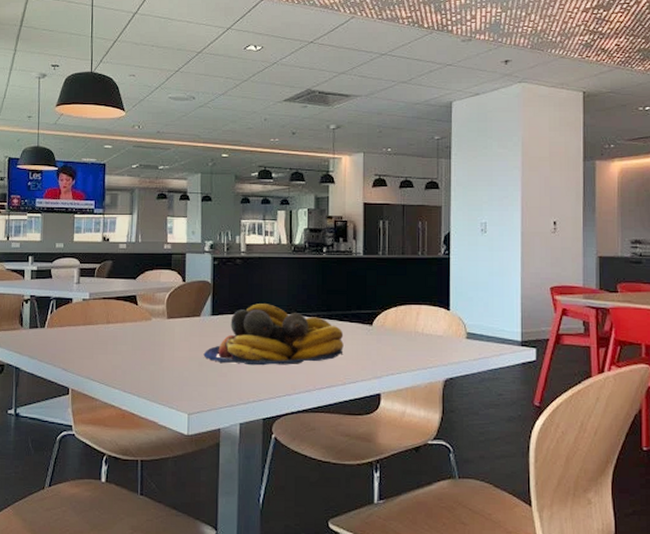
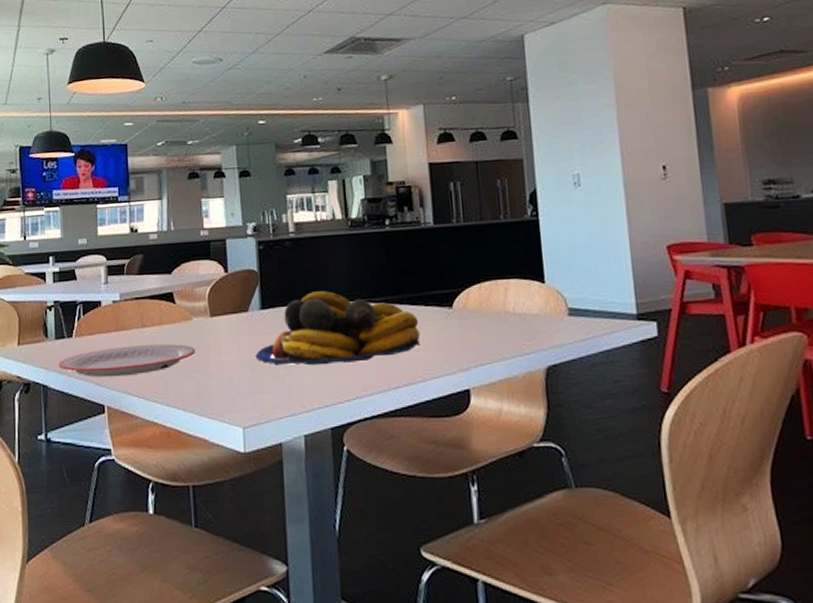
plate: none [31,338,152,364] -> present [58,344,195,377]

